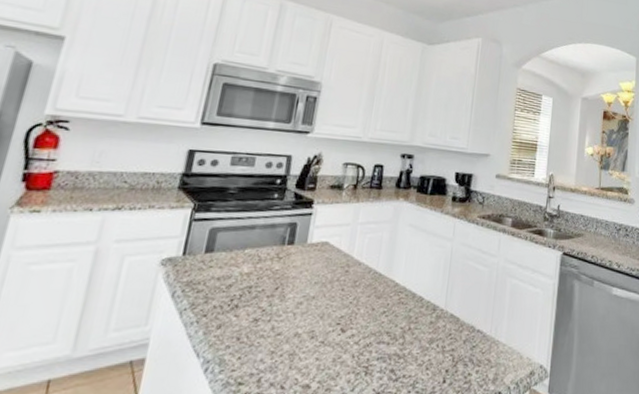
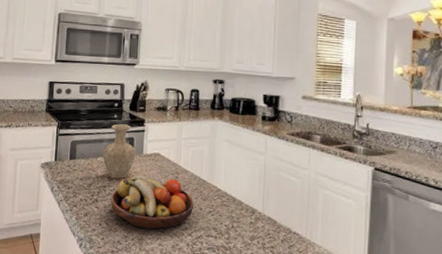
vase: none [252,205,298,277] -> present [102,124,136,179]
fruit bowl: none [256,270,366,340] -> present [111,175,194,230]

